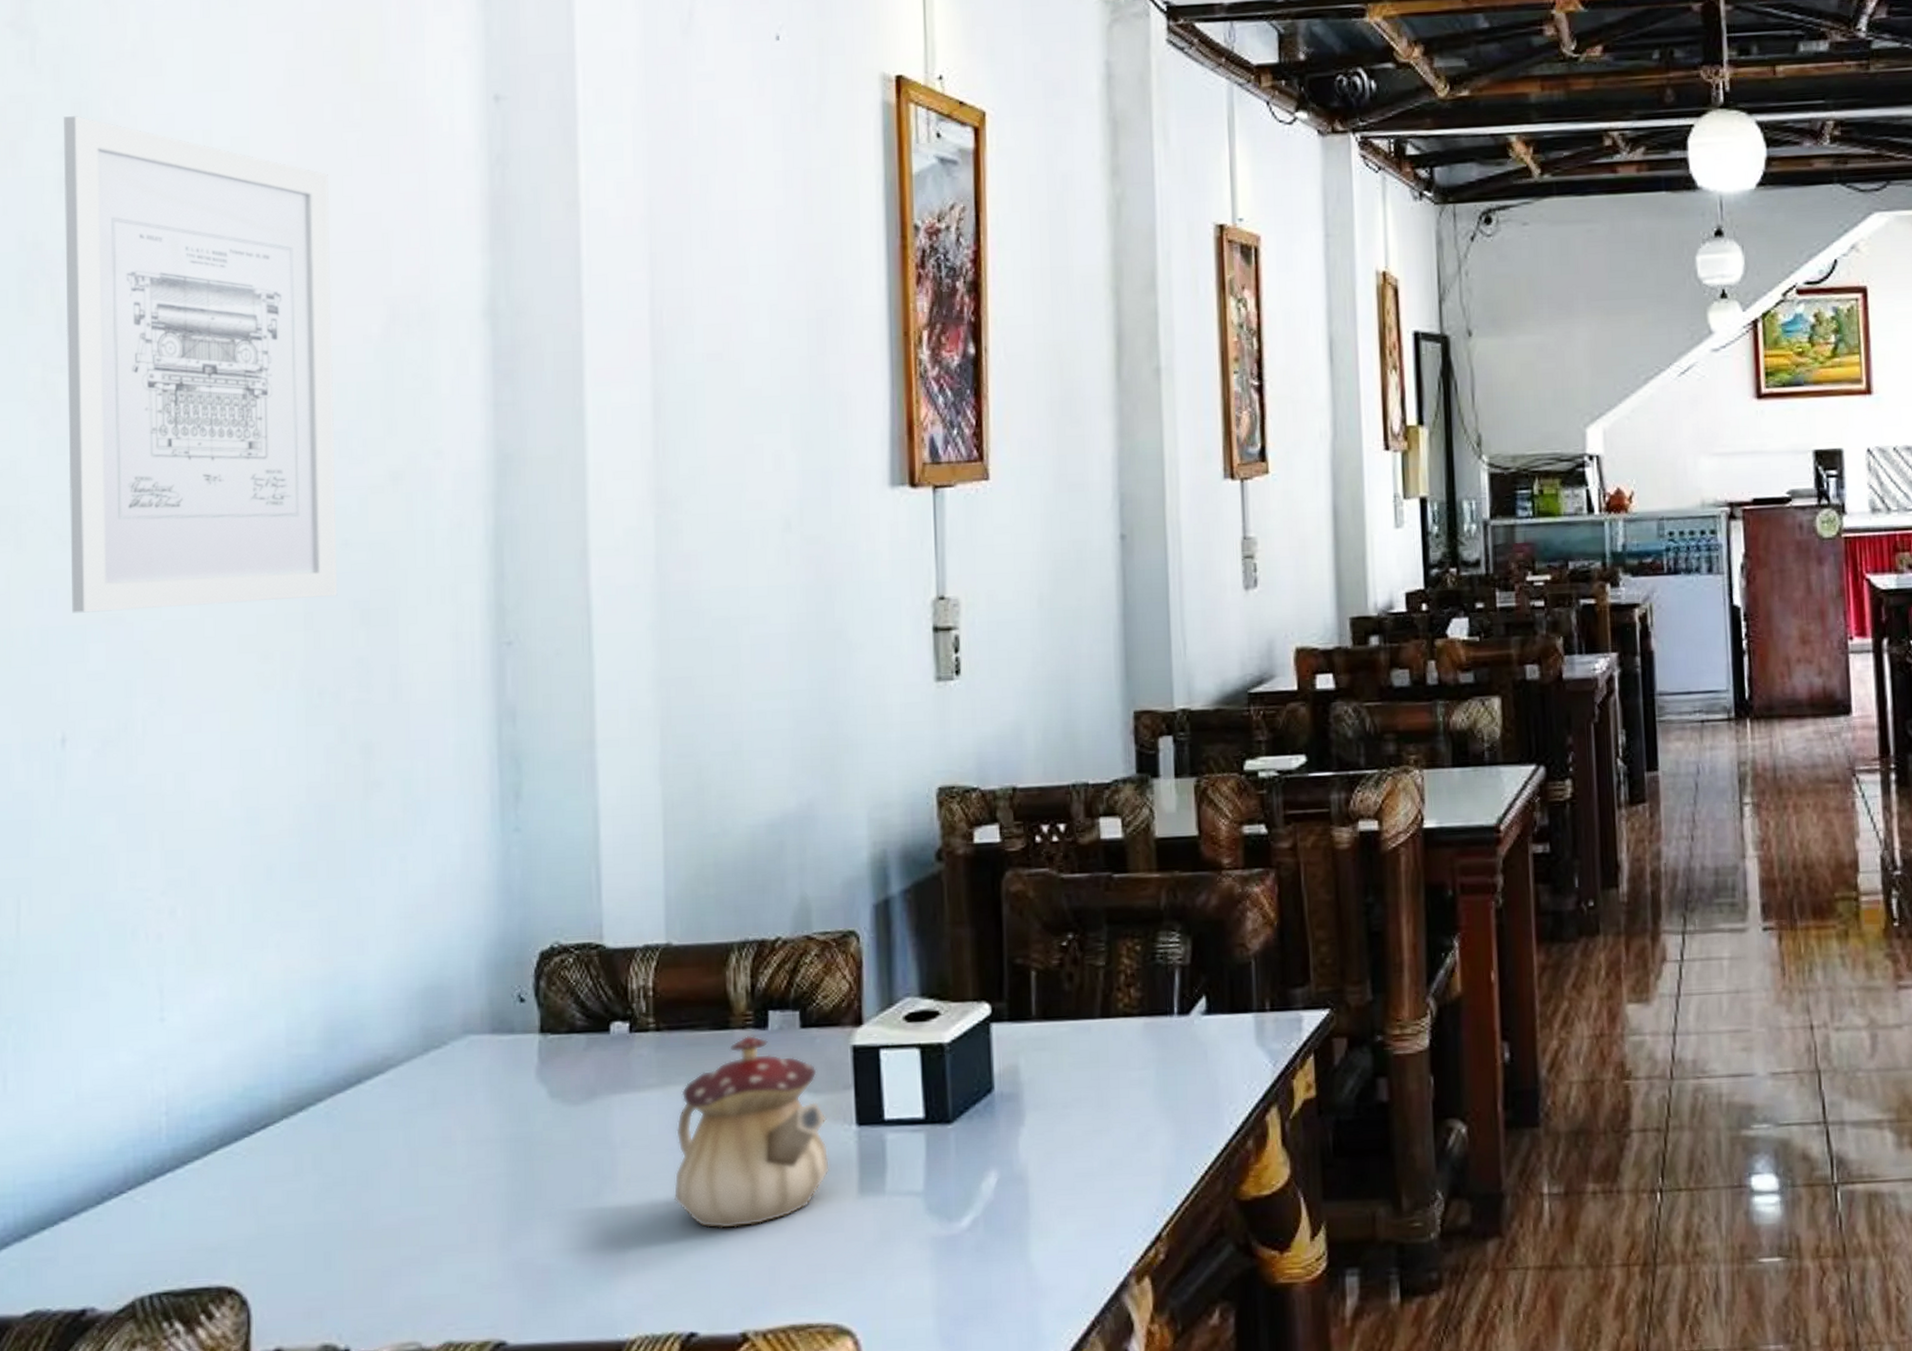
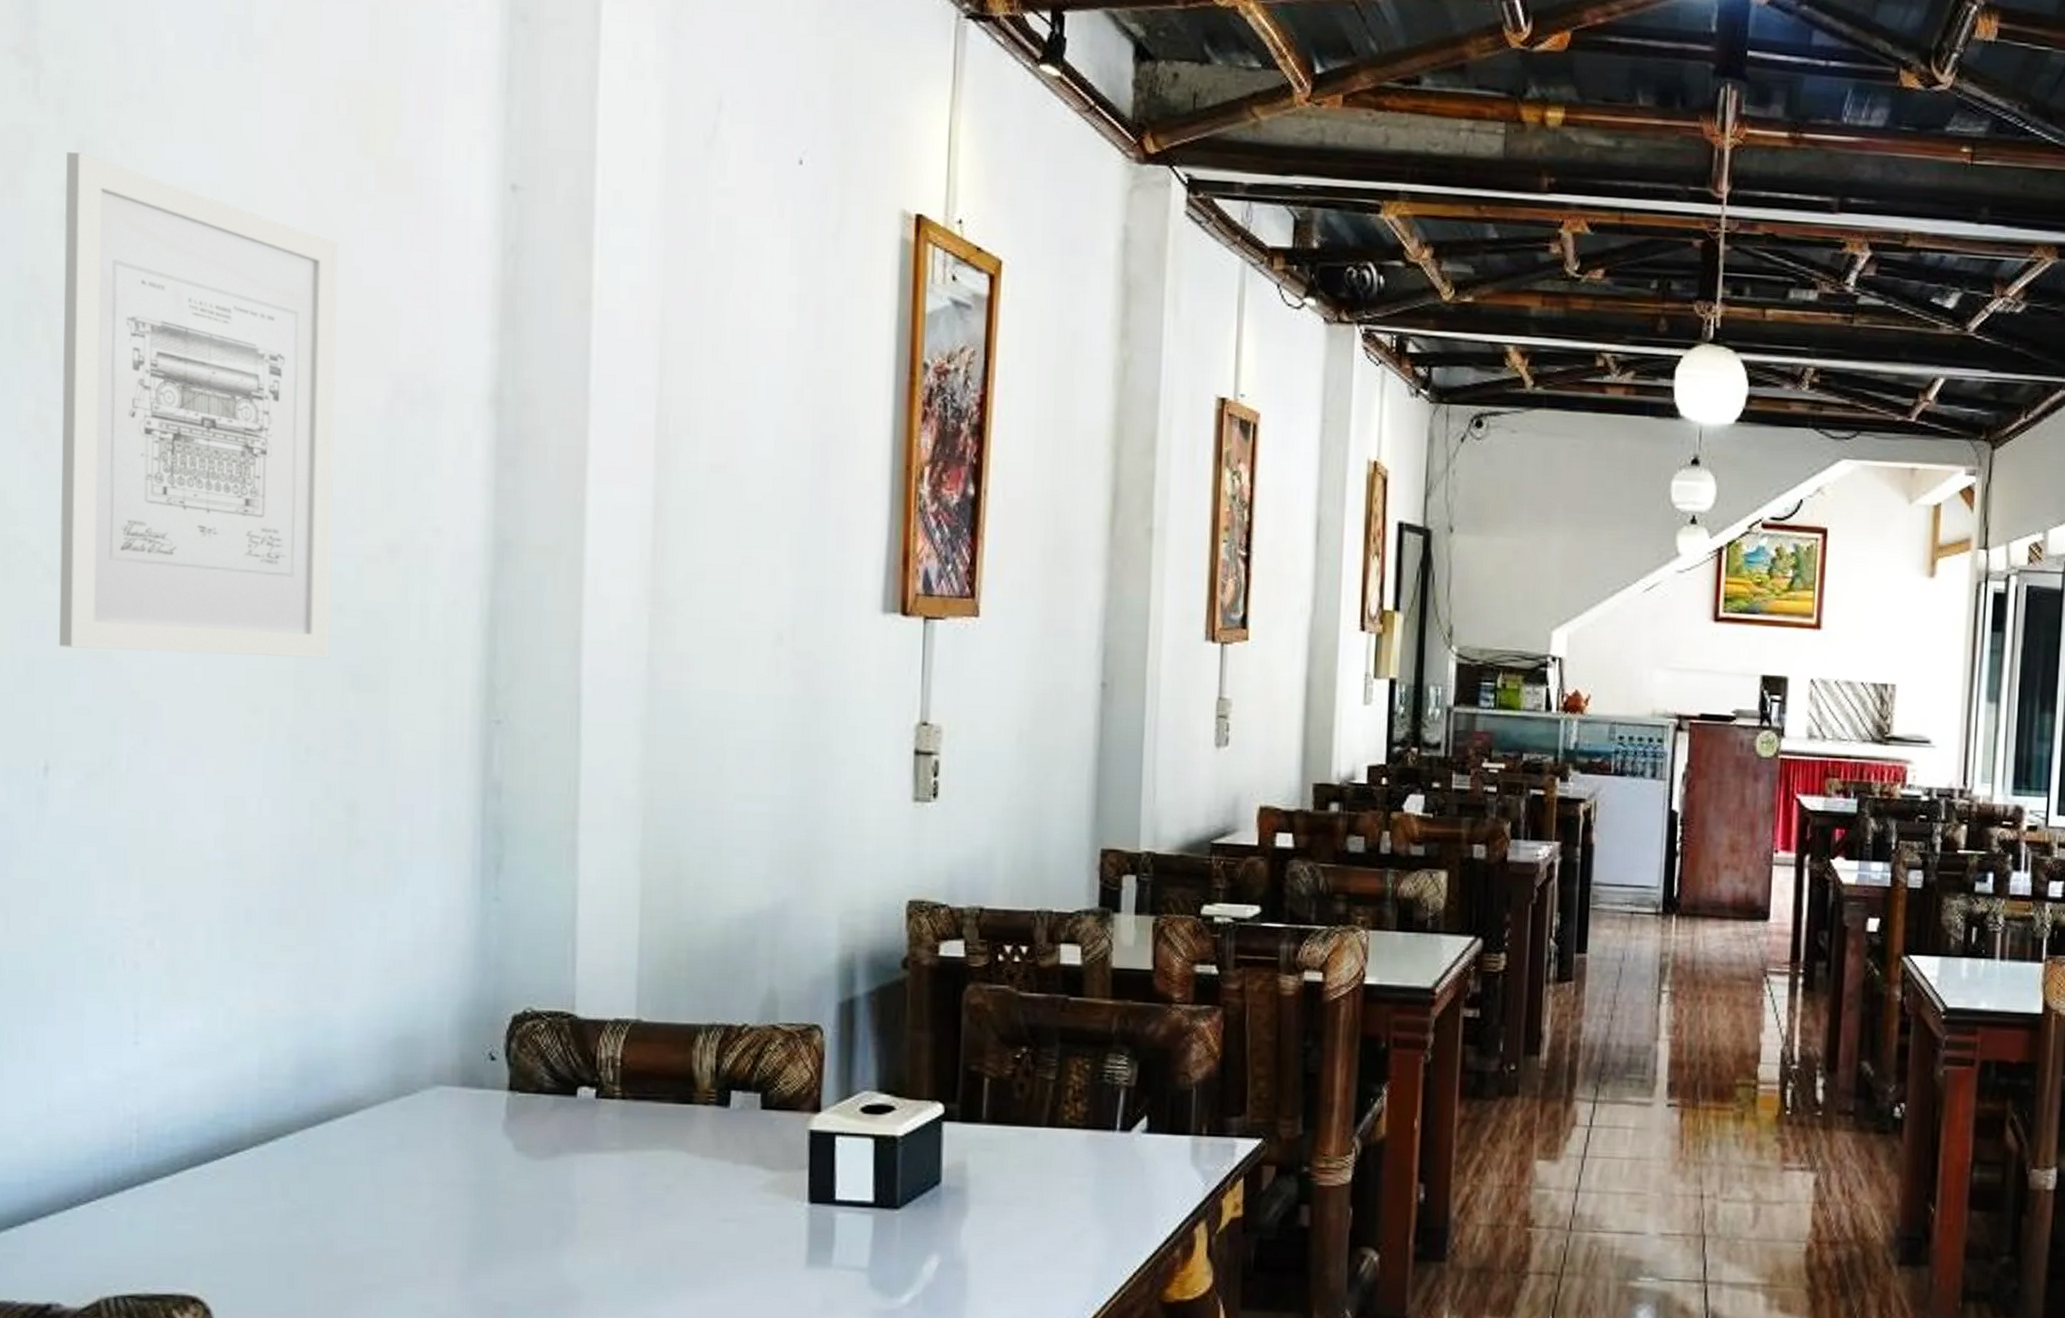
teapot: present [673,1035,831,1229] -> none [629,1111,781,1286]

